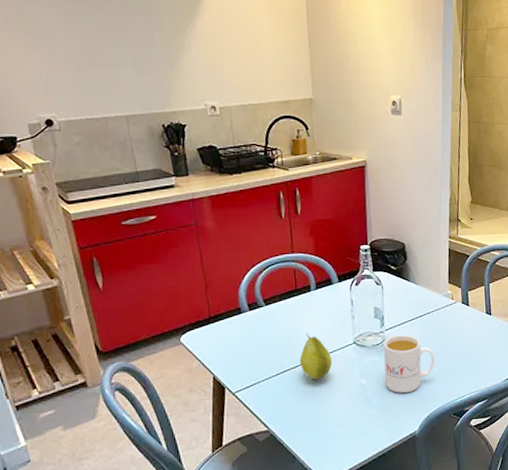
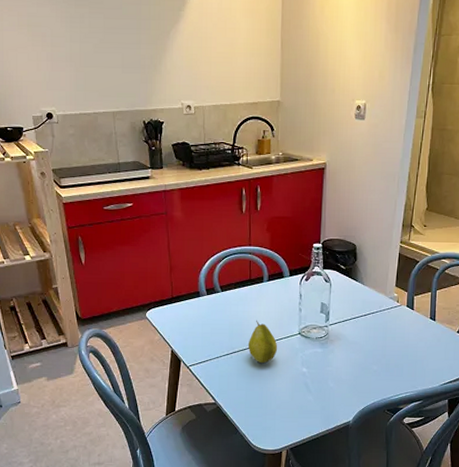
mug: present [384,334,435,393] -> none [324,331,375,385]

